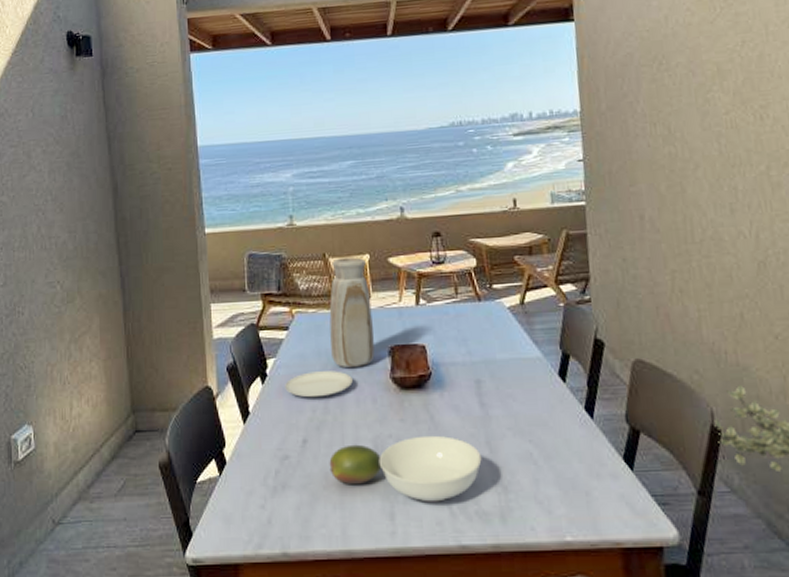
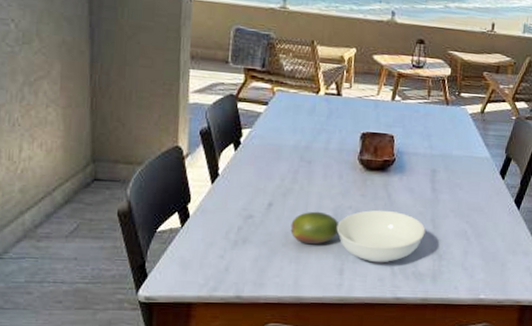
plate: present [285,371,353,398] -> none [257,145,323,169]
vase: present [329,257,375,367] -> none [306,47,353,146]

